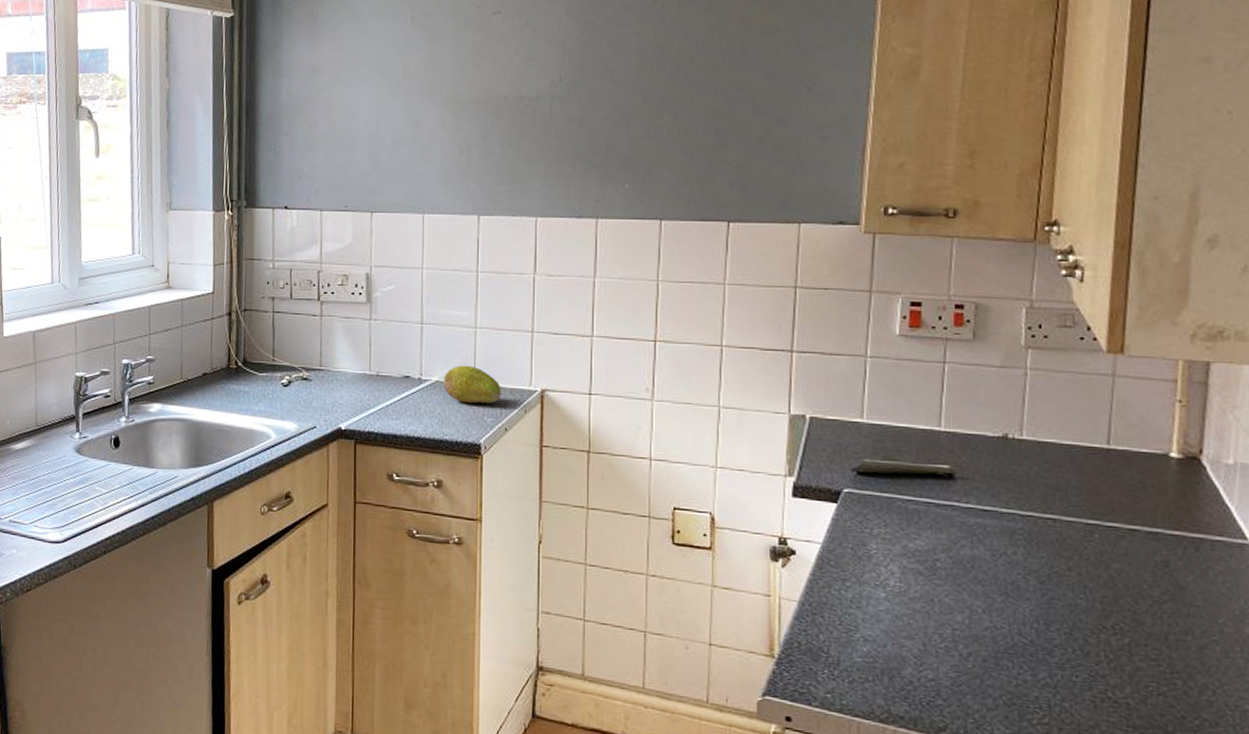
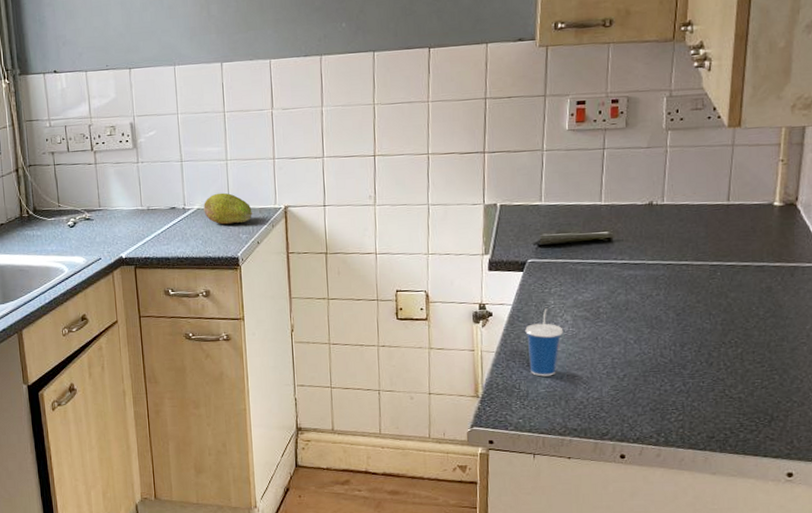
cup: none [838,552,888,642] -> present [525,307,564,377]

